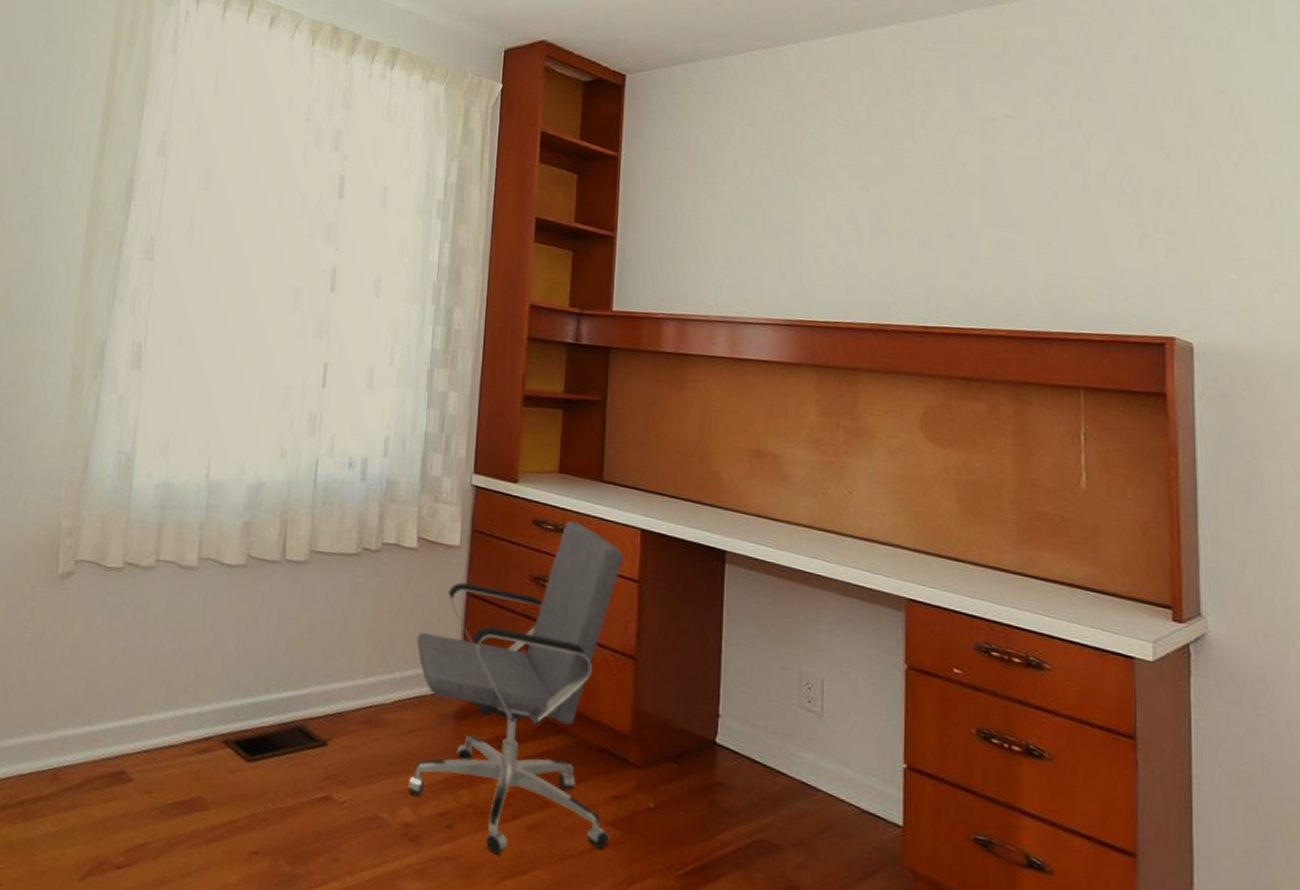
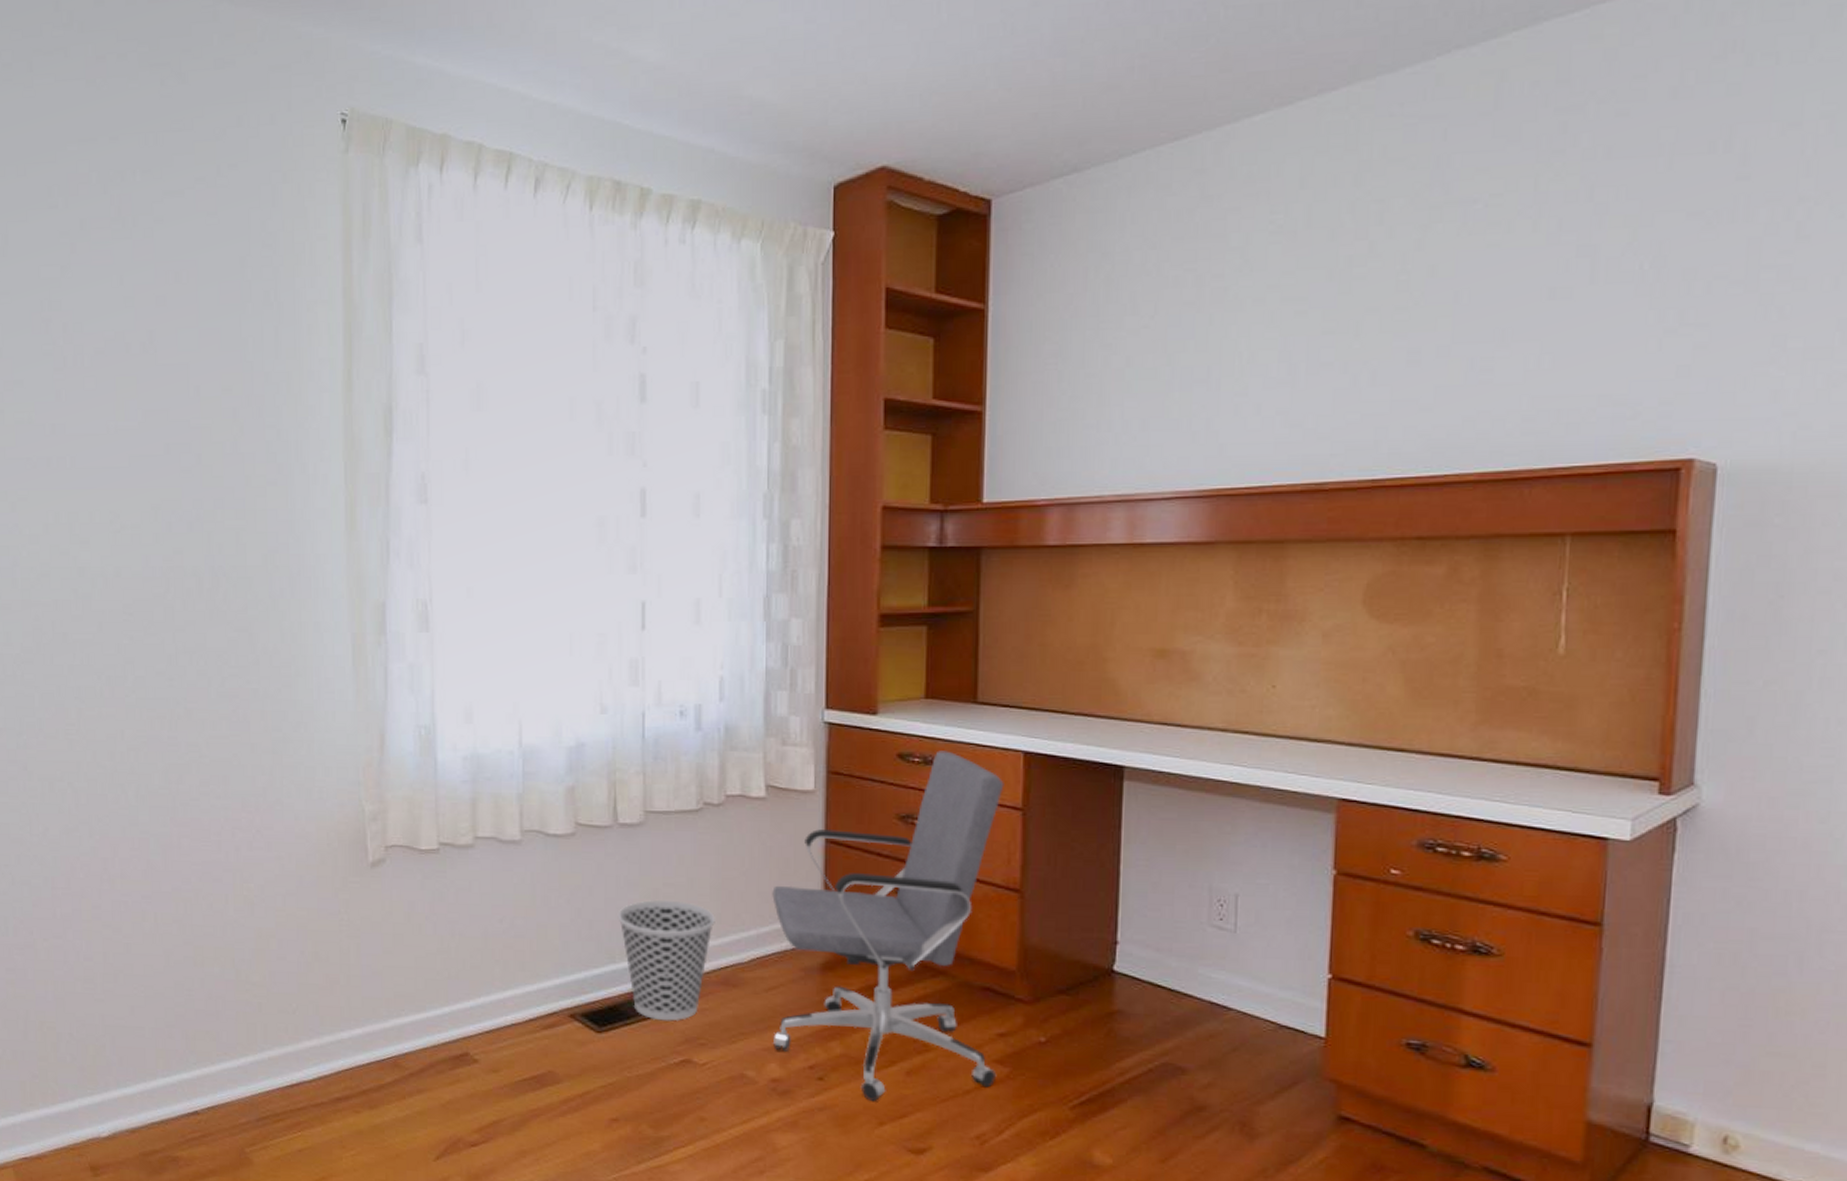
wastebasket: none [276,635,365,757] -> present [617,900,715,1022]

